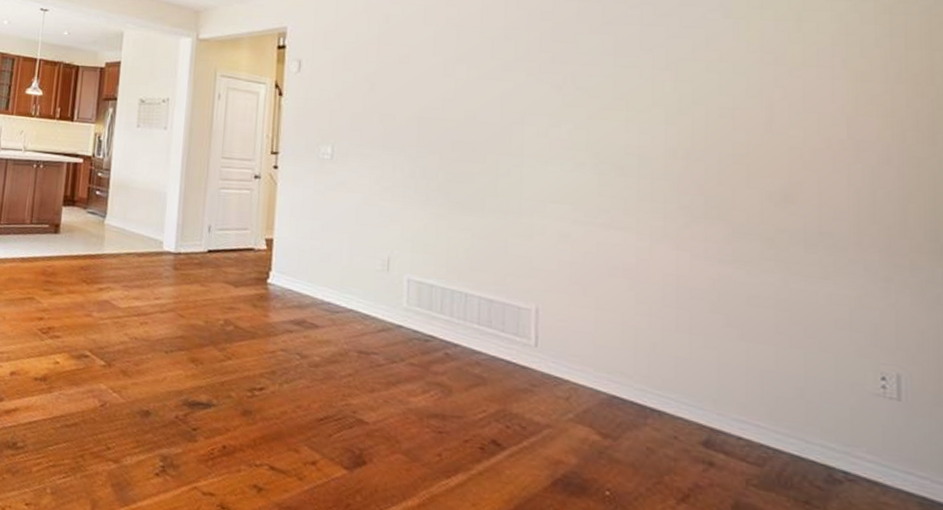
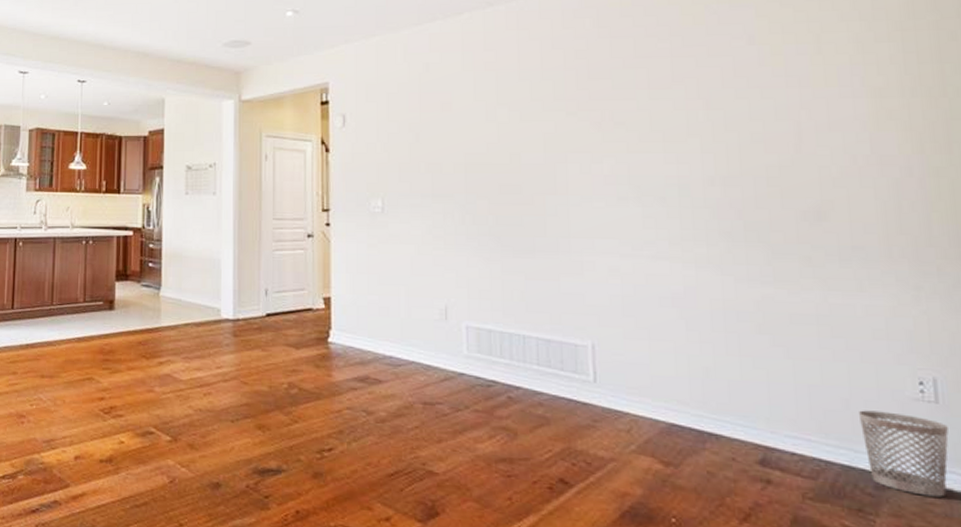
wastebasket: none [812,400,909,498] -> present [858,410,949,498]

